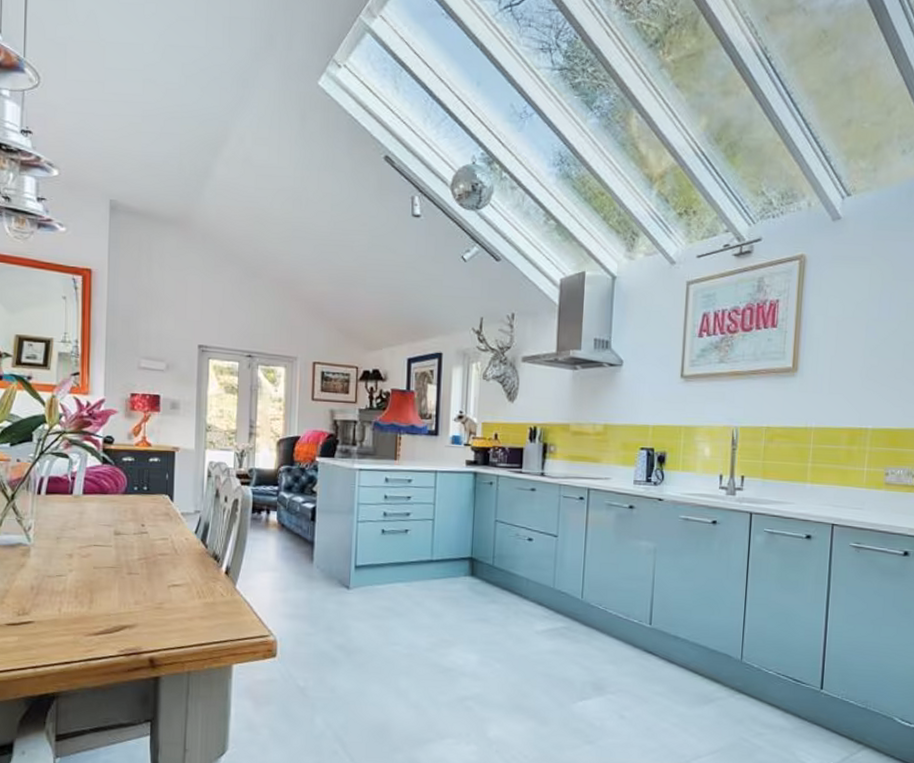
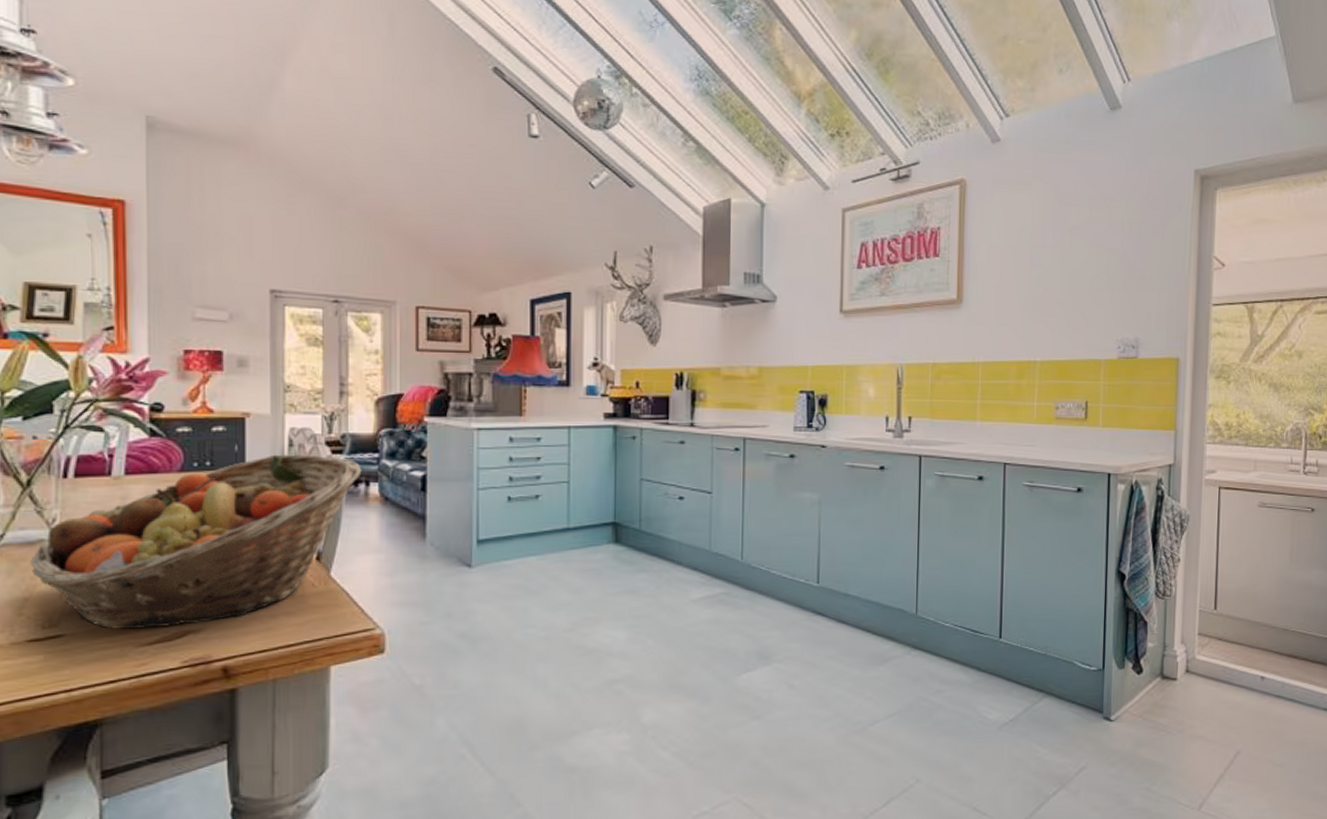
fruit basket: none [11,483,264,622] -> present [30,454,362,630]

